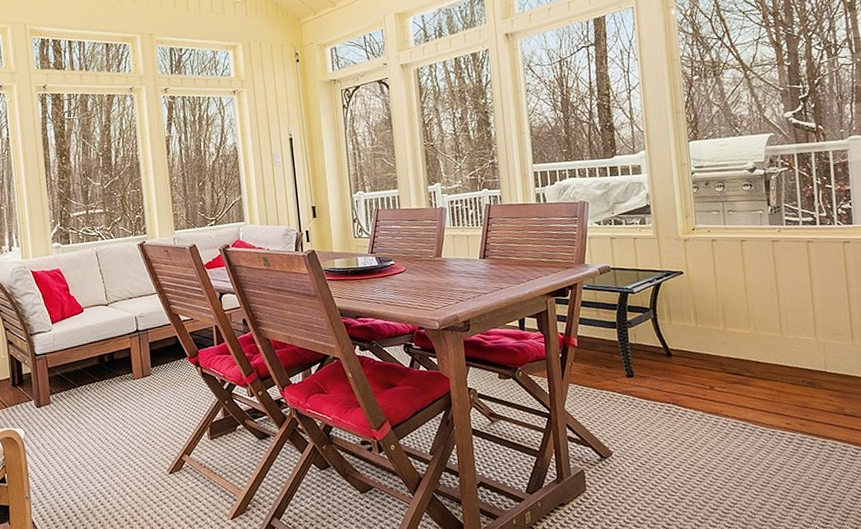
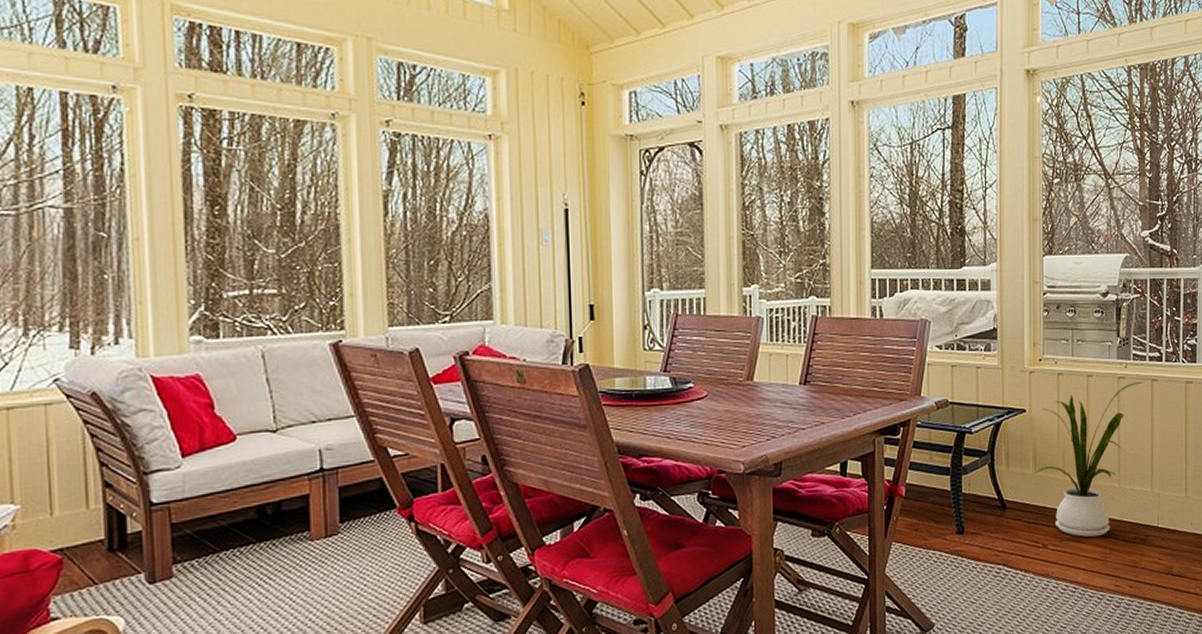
house plant: none [697,244,799,381] -> present [1036,382,1143,538]

